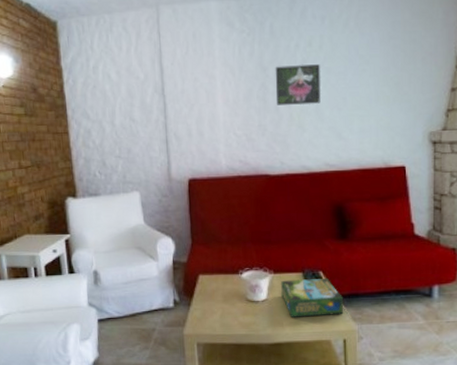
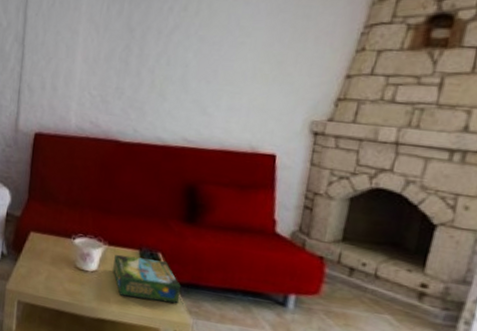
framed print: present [275,64,321,105] -> none [138,28,193,73]

